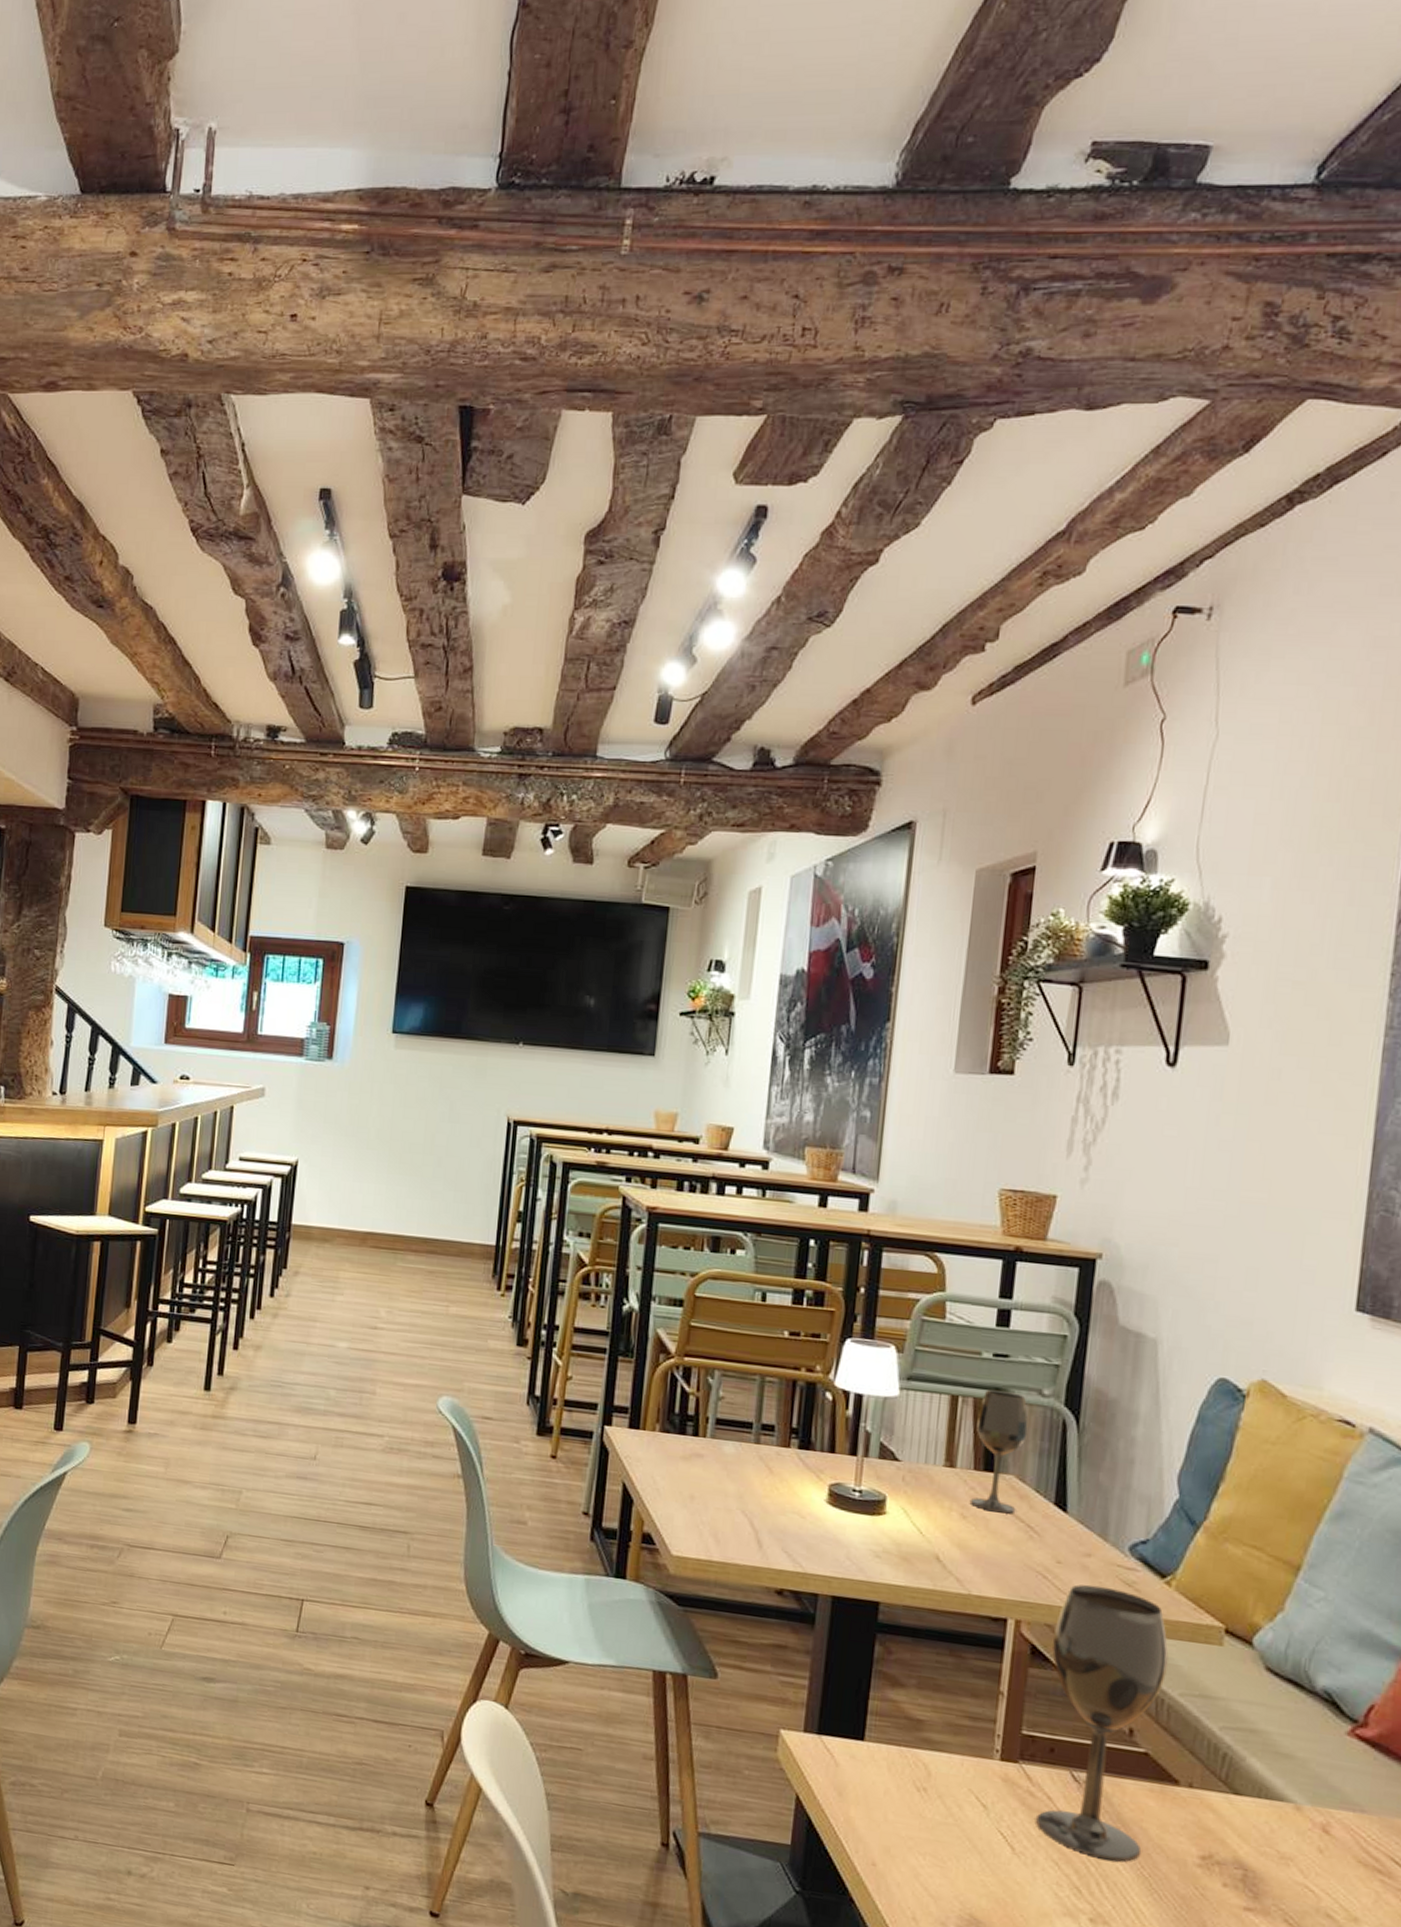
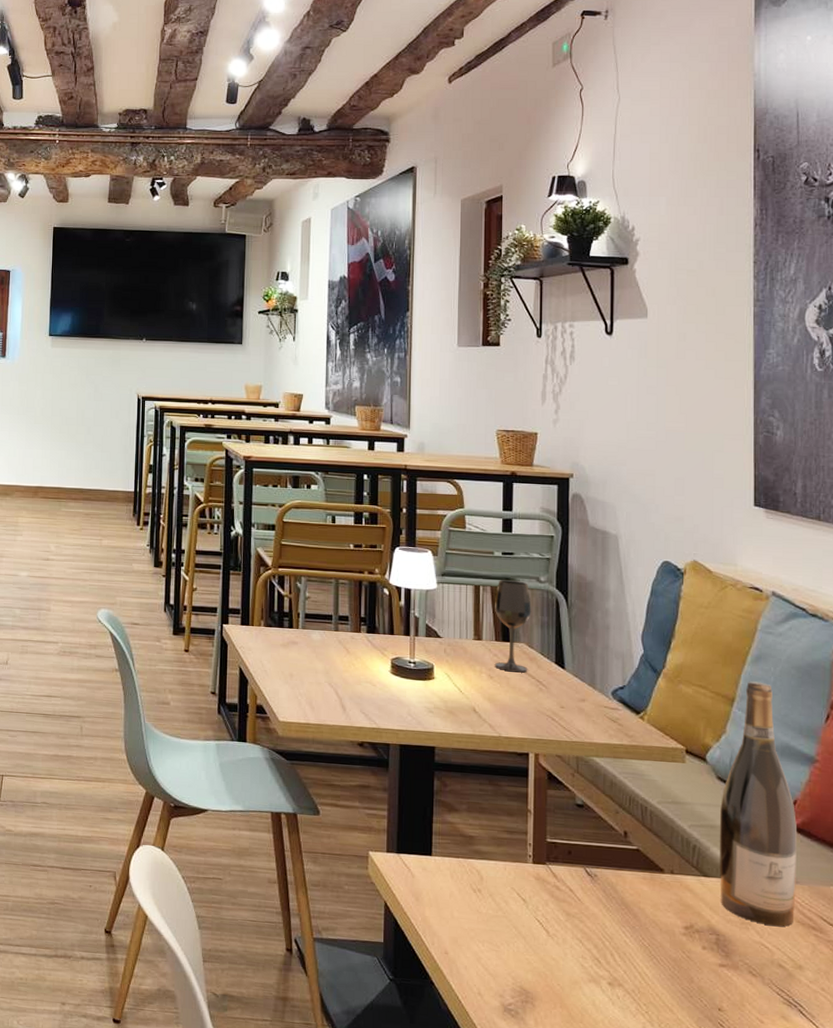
wine glass: present [1036,1584,1169,1861] -> none [563,723,647,935]
wine bottle: none [1254,1544,1372,1867] -> present [719,681,797,927]

